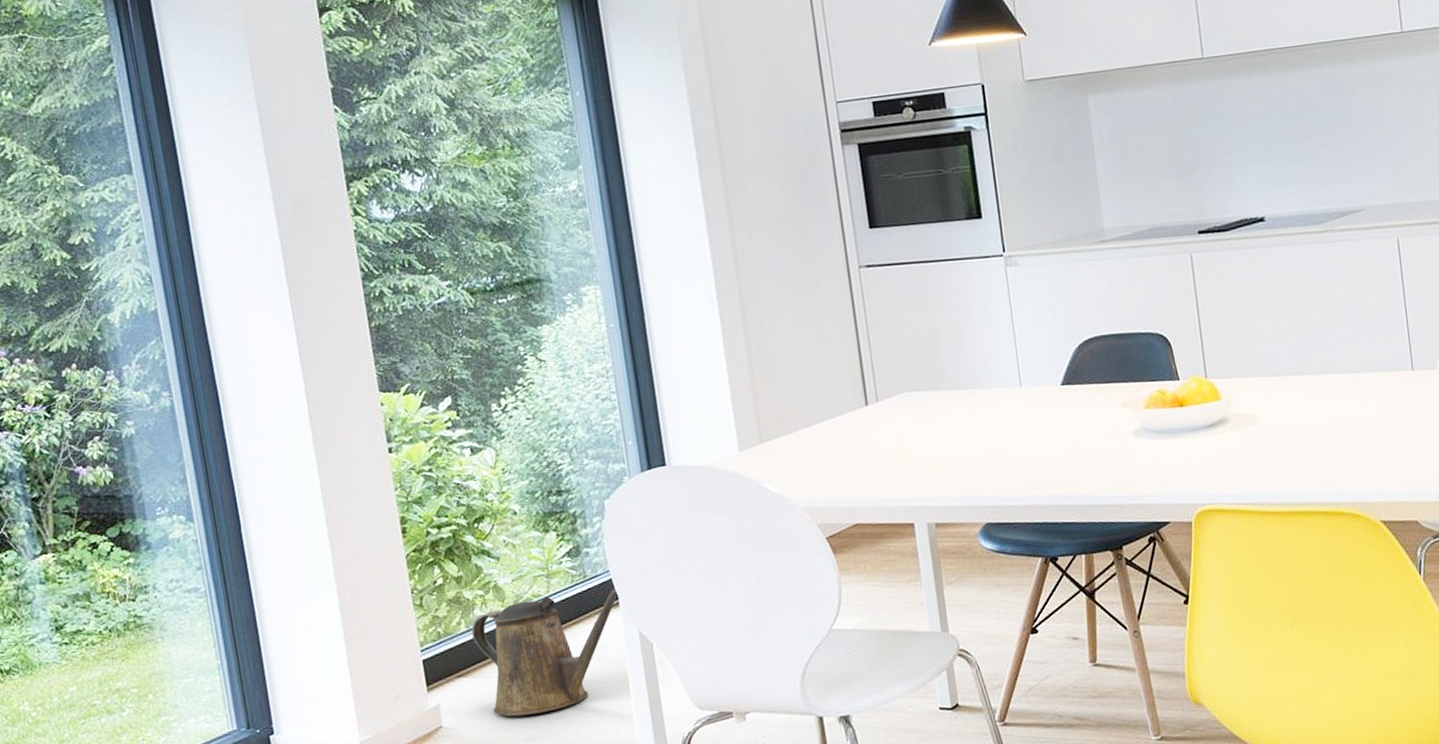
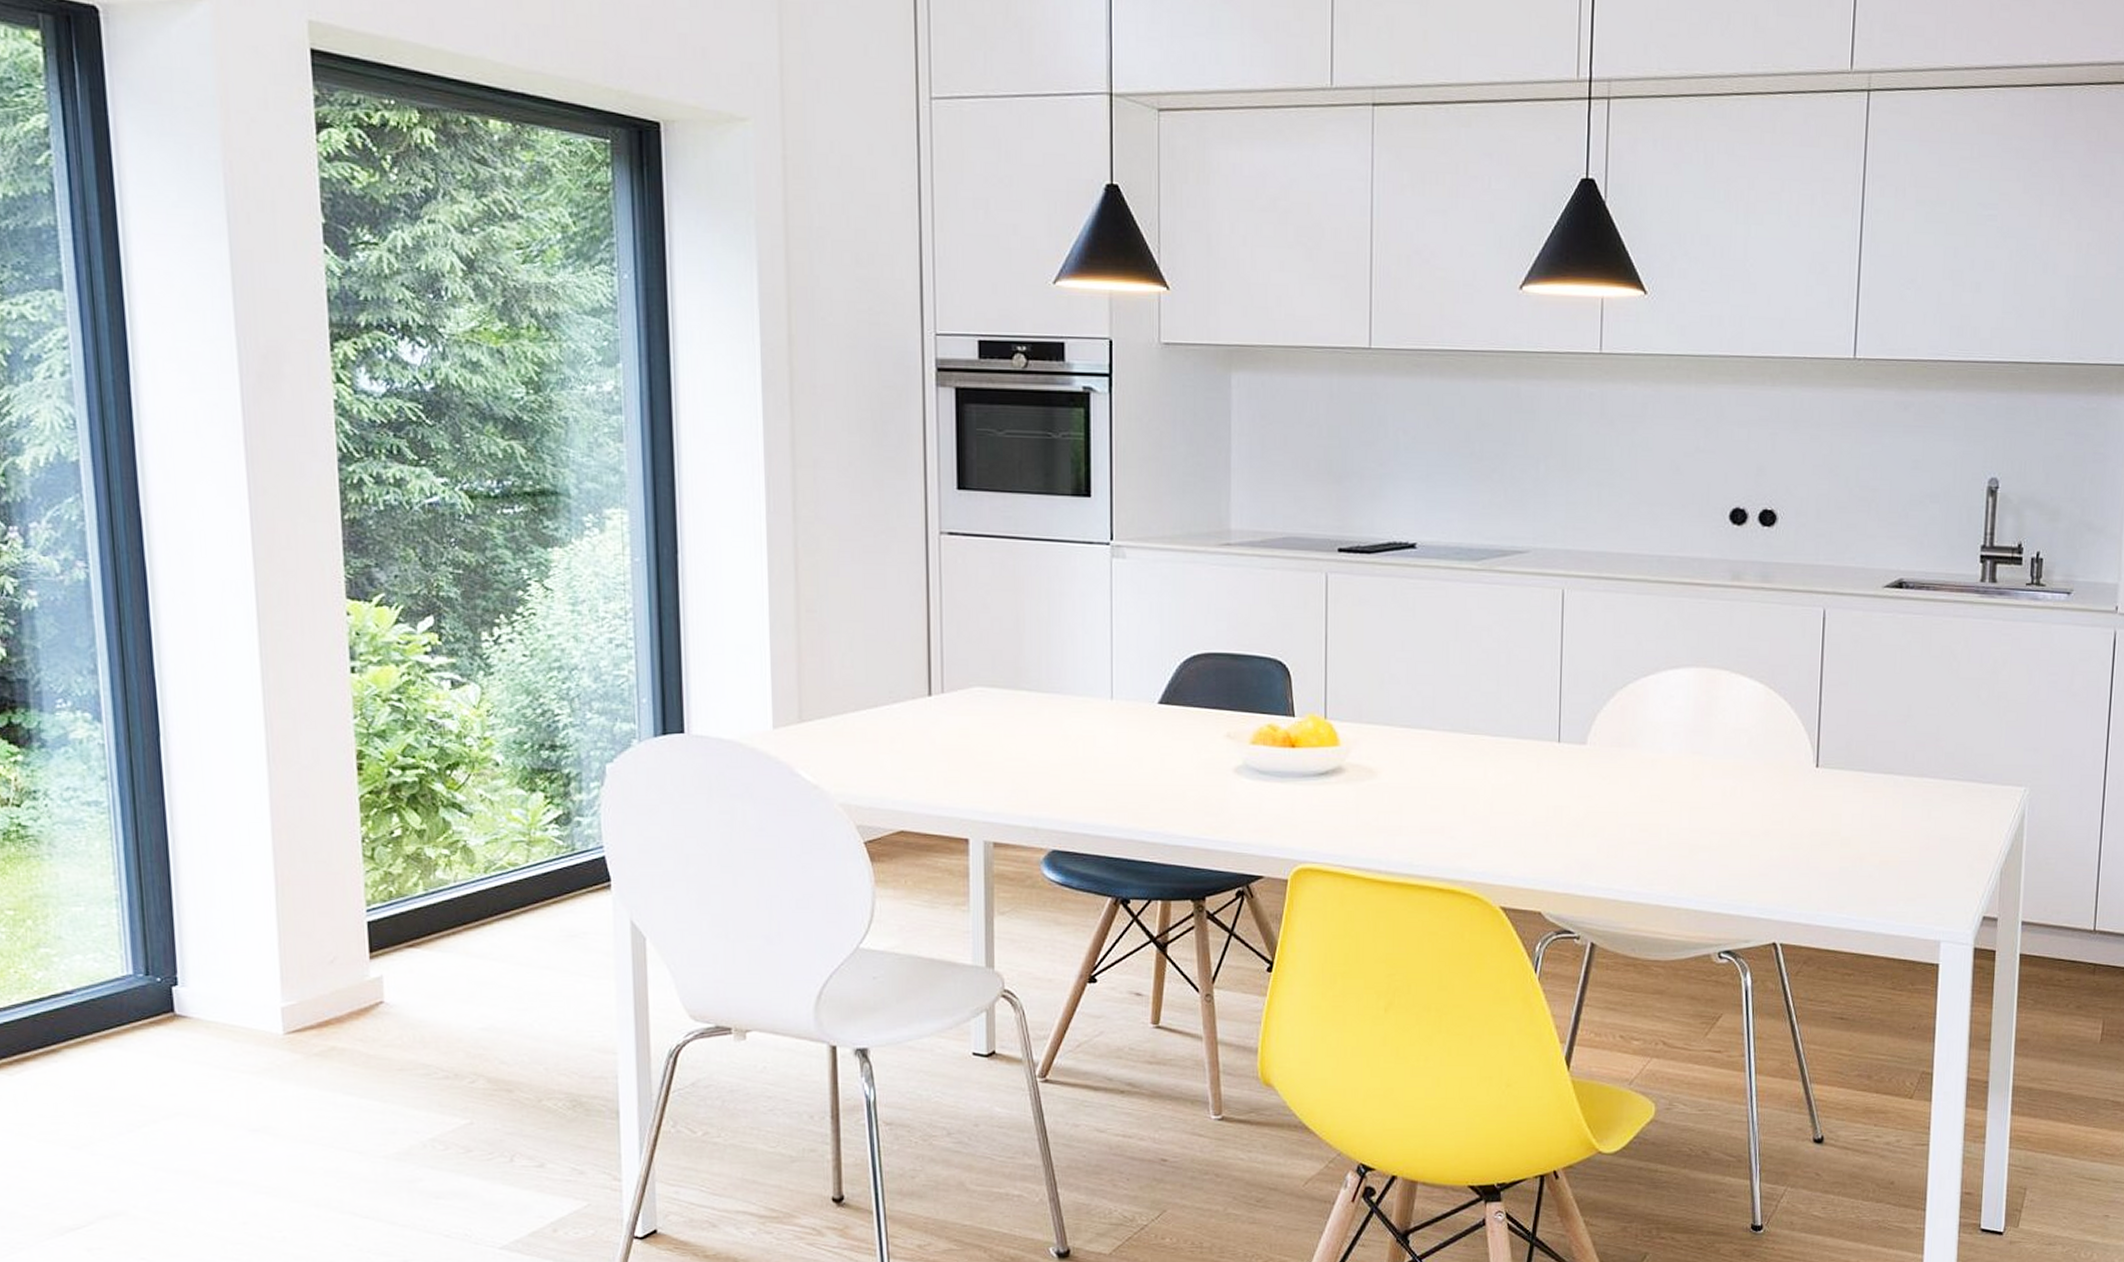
watering can: present [471,586,619,717] -> none [430,866,611,1001]

